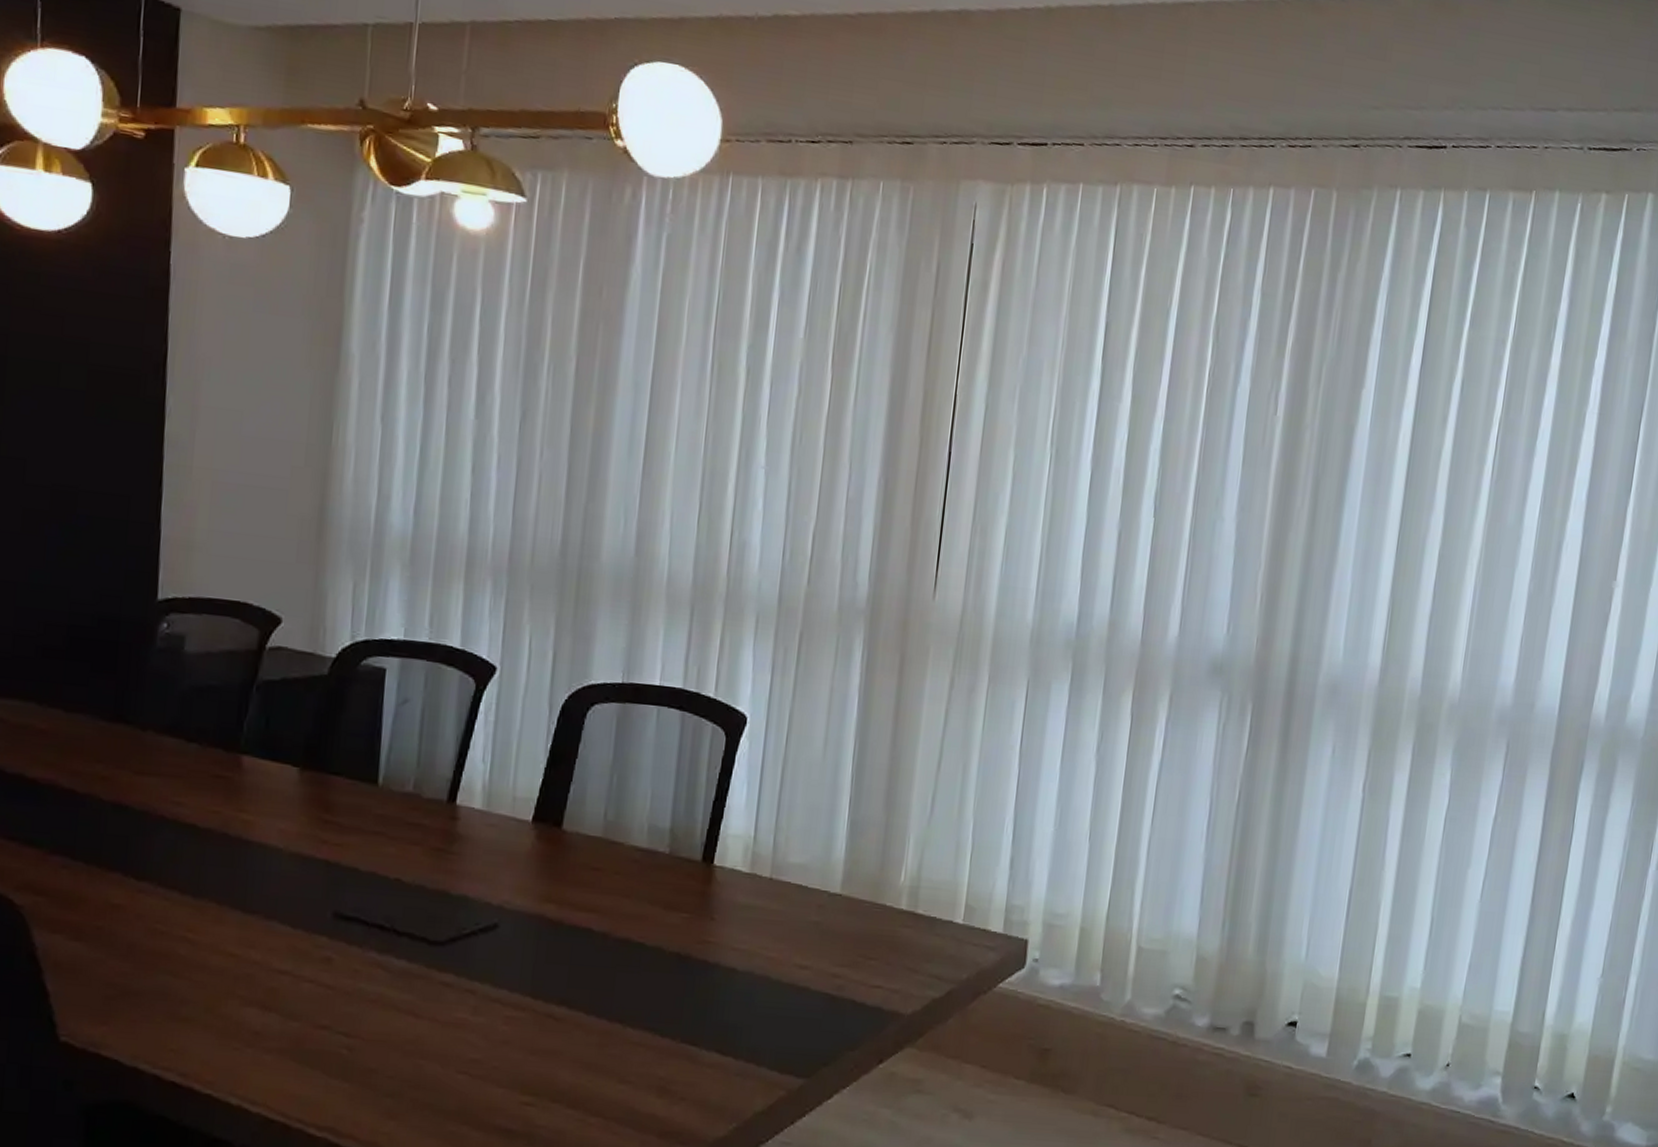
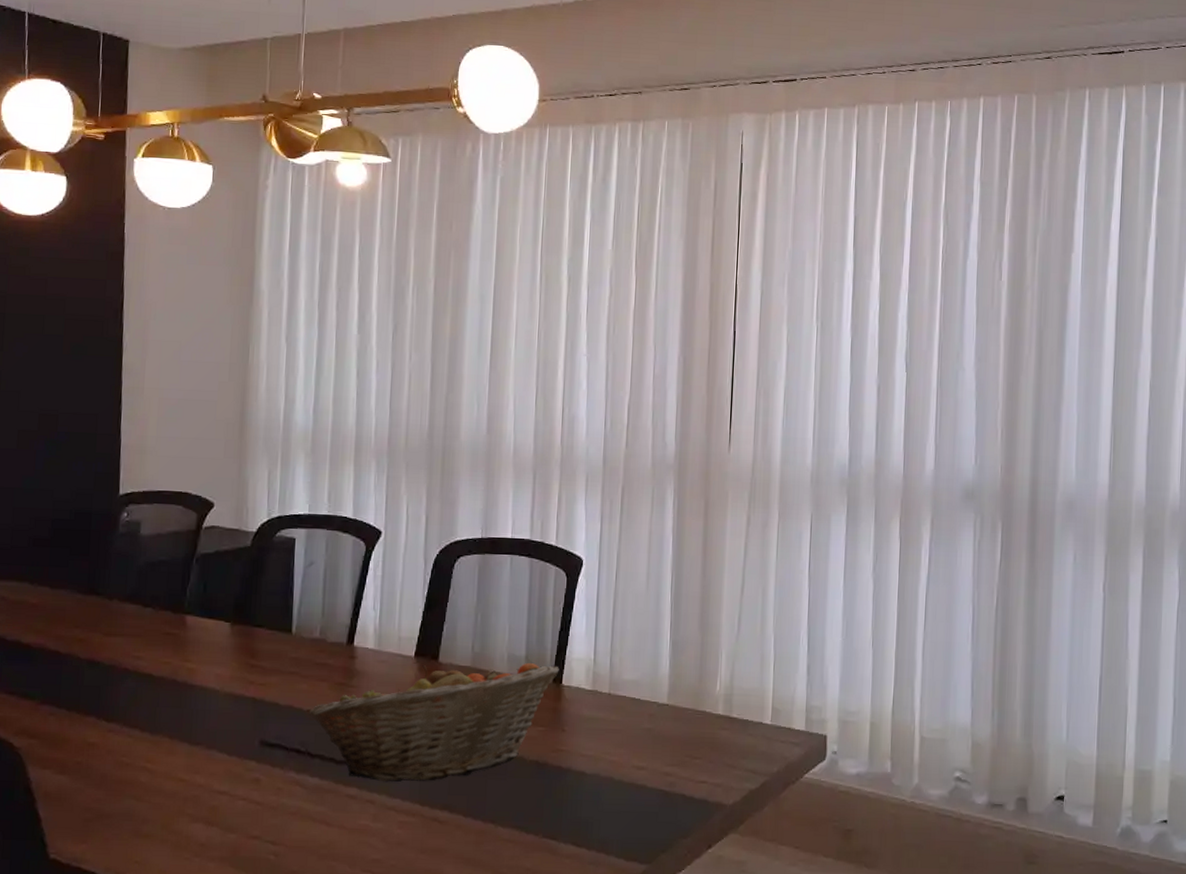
fruit basket: none [396,831,711,971] -> present [309,662,559,782]

